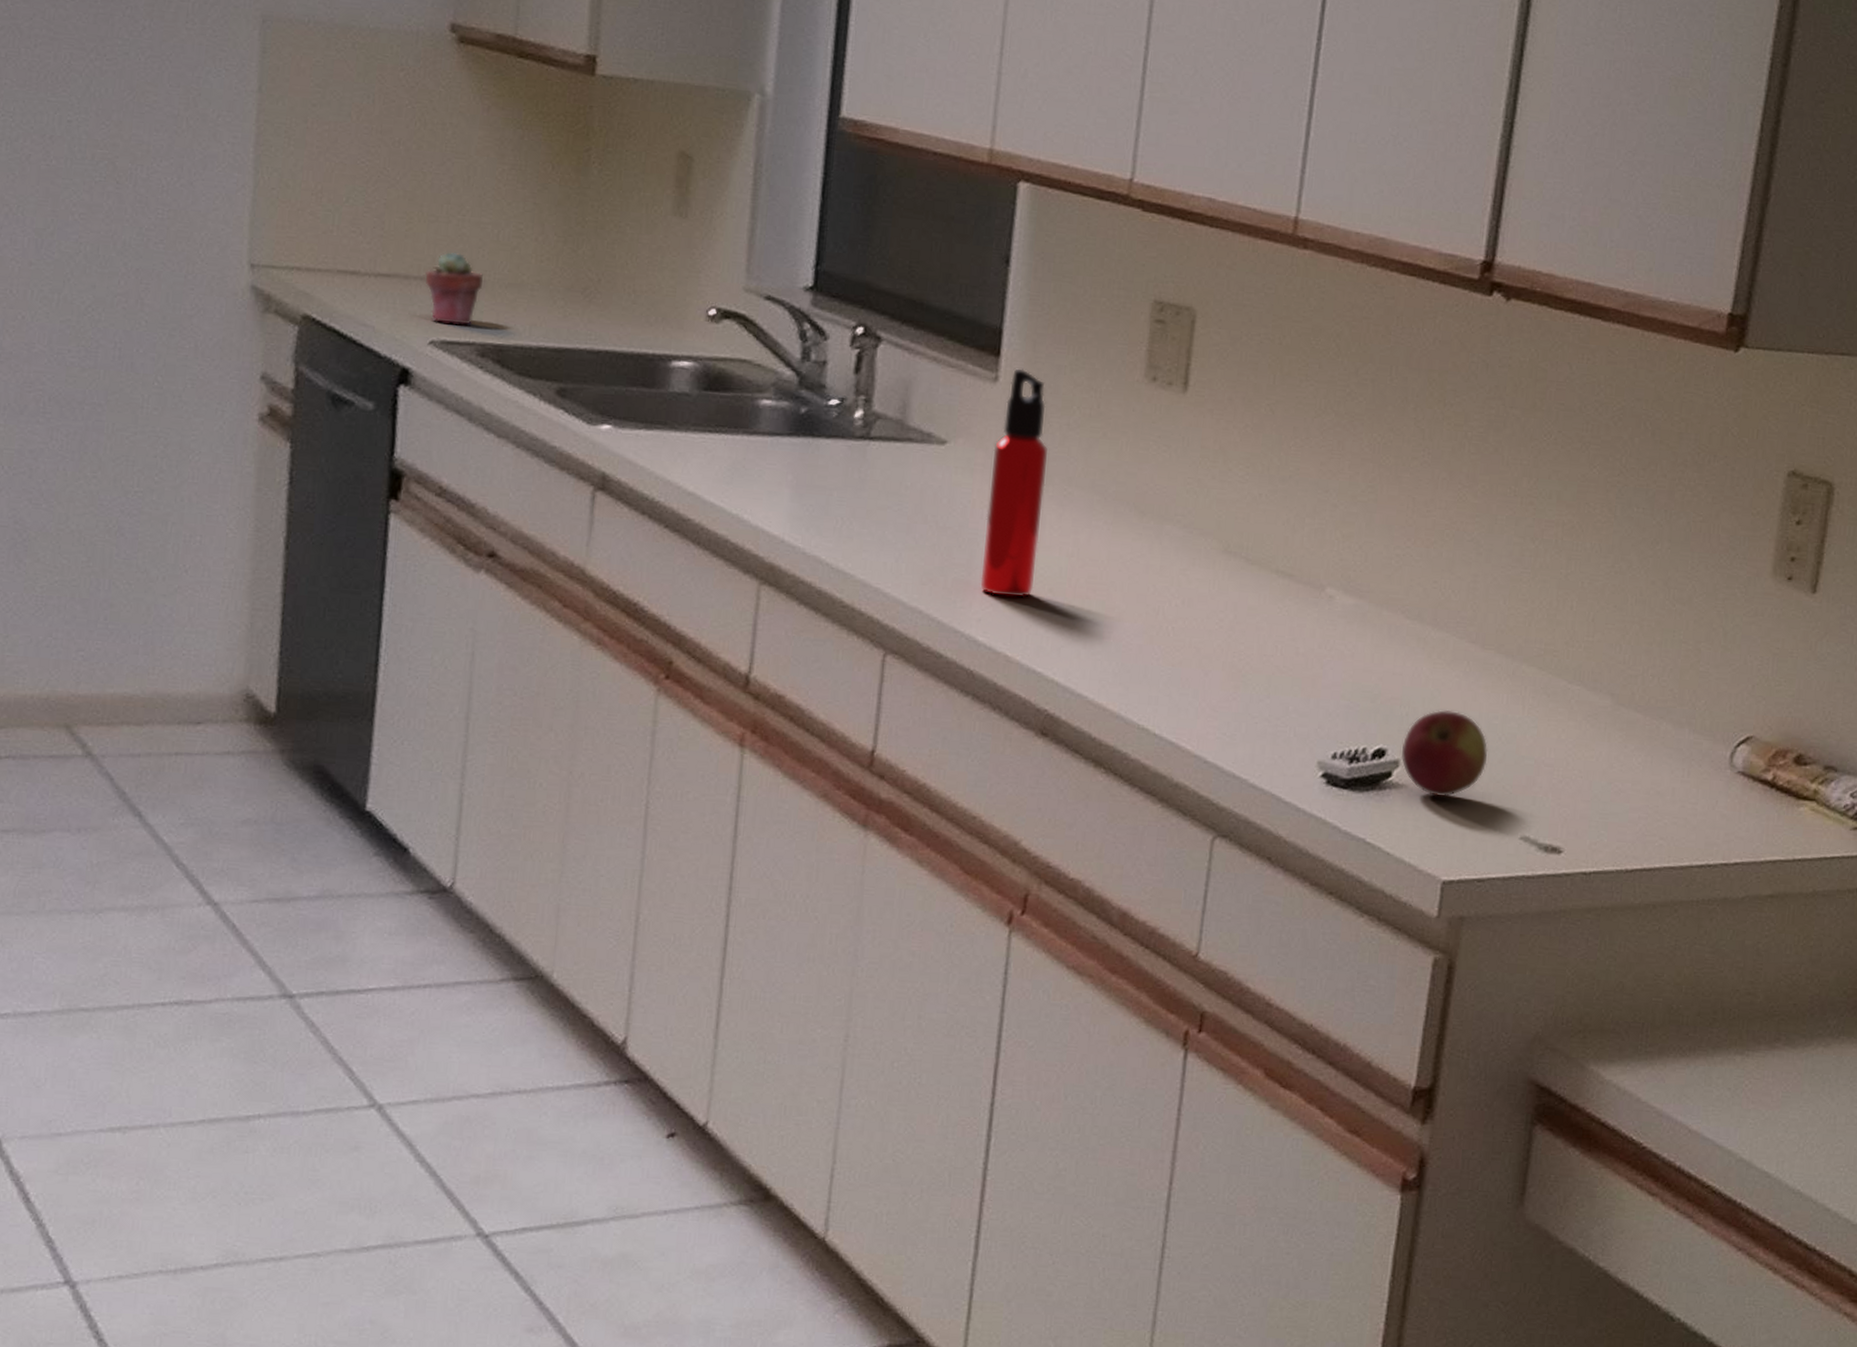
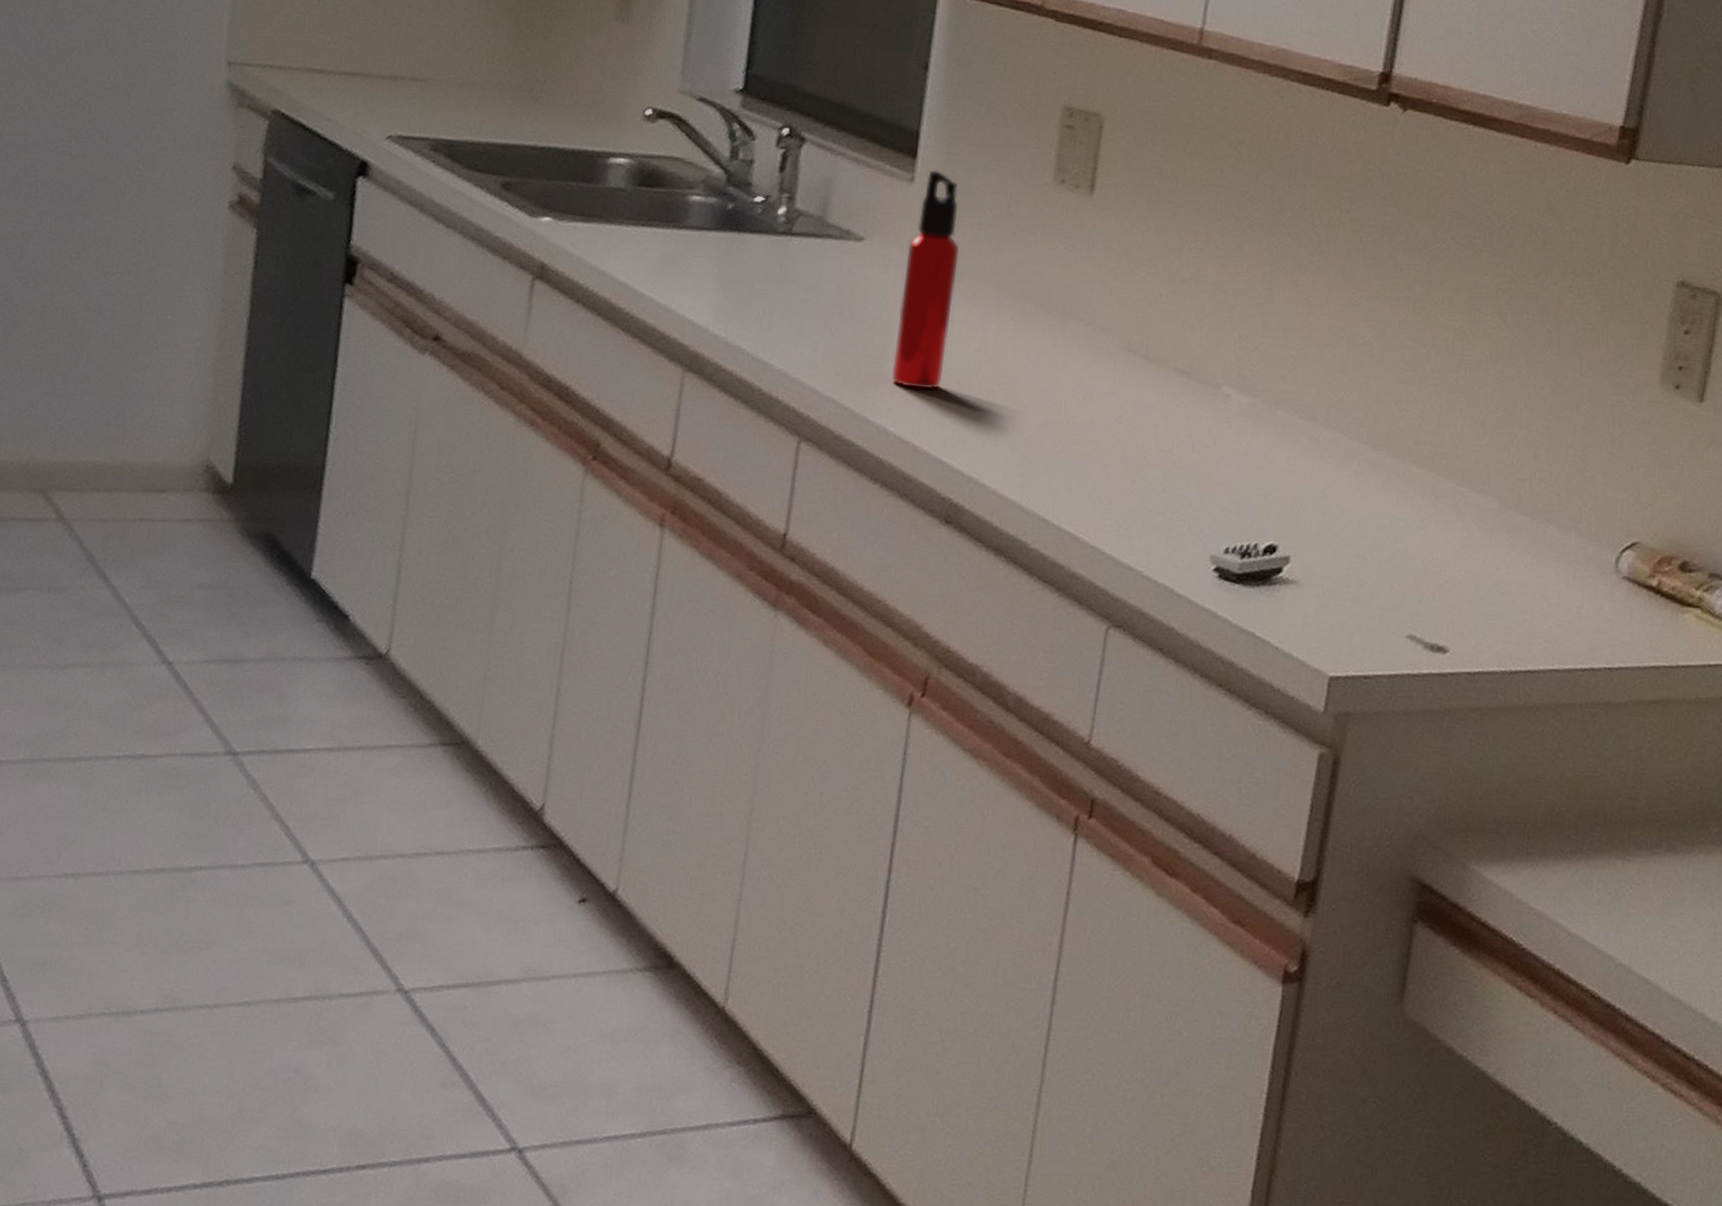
potted succulent: present [425,251,483,325] -> none [386,52,439,122]
apple: present [1400,710,1488,797] -> none [1291,508,1377,594]

